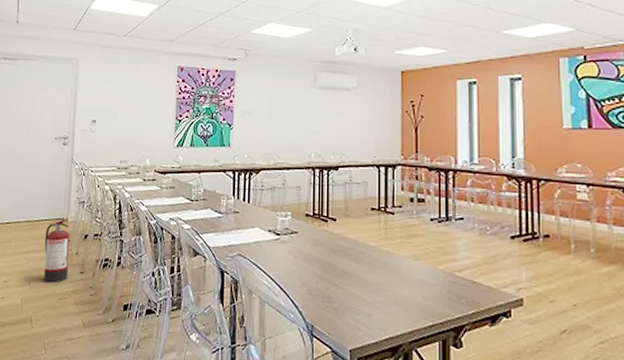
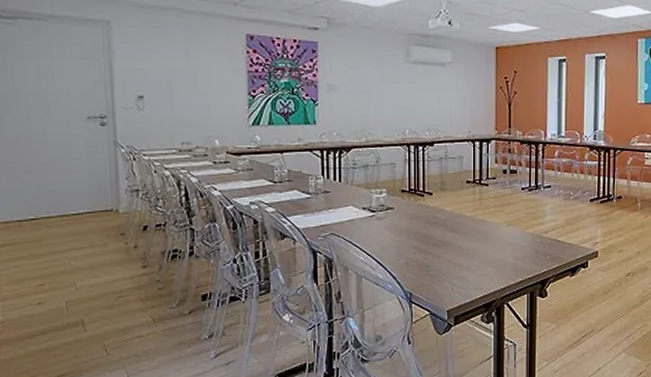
fire extinguisher: present [44,219,70,283] -> none [89,210,126,281]

